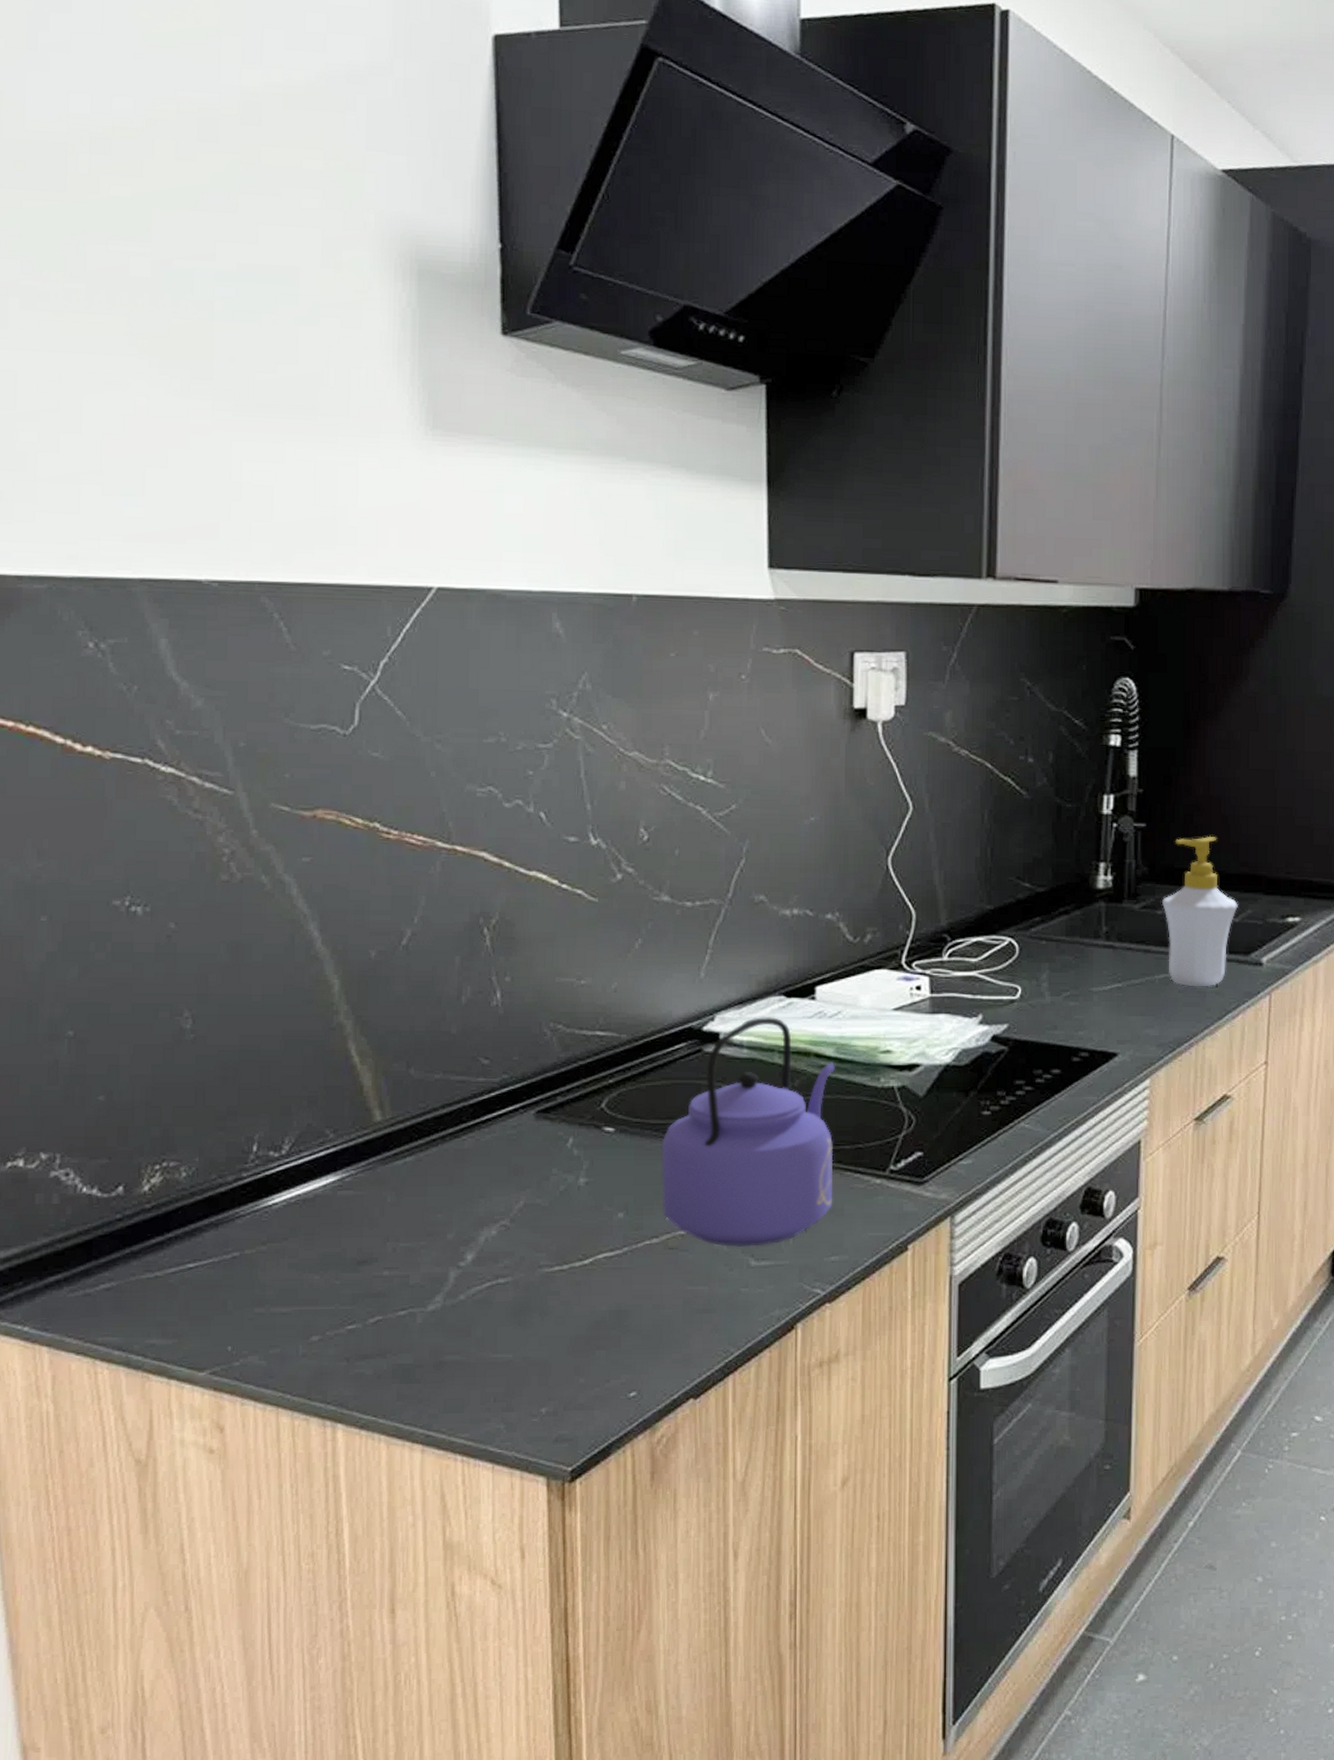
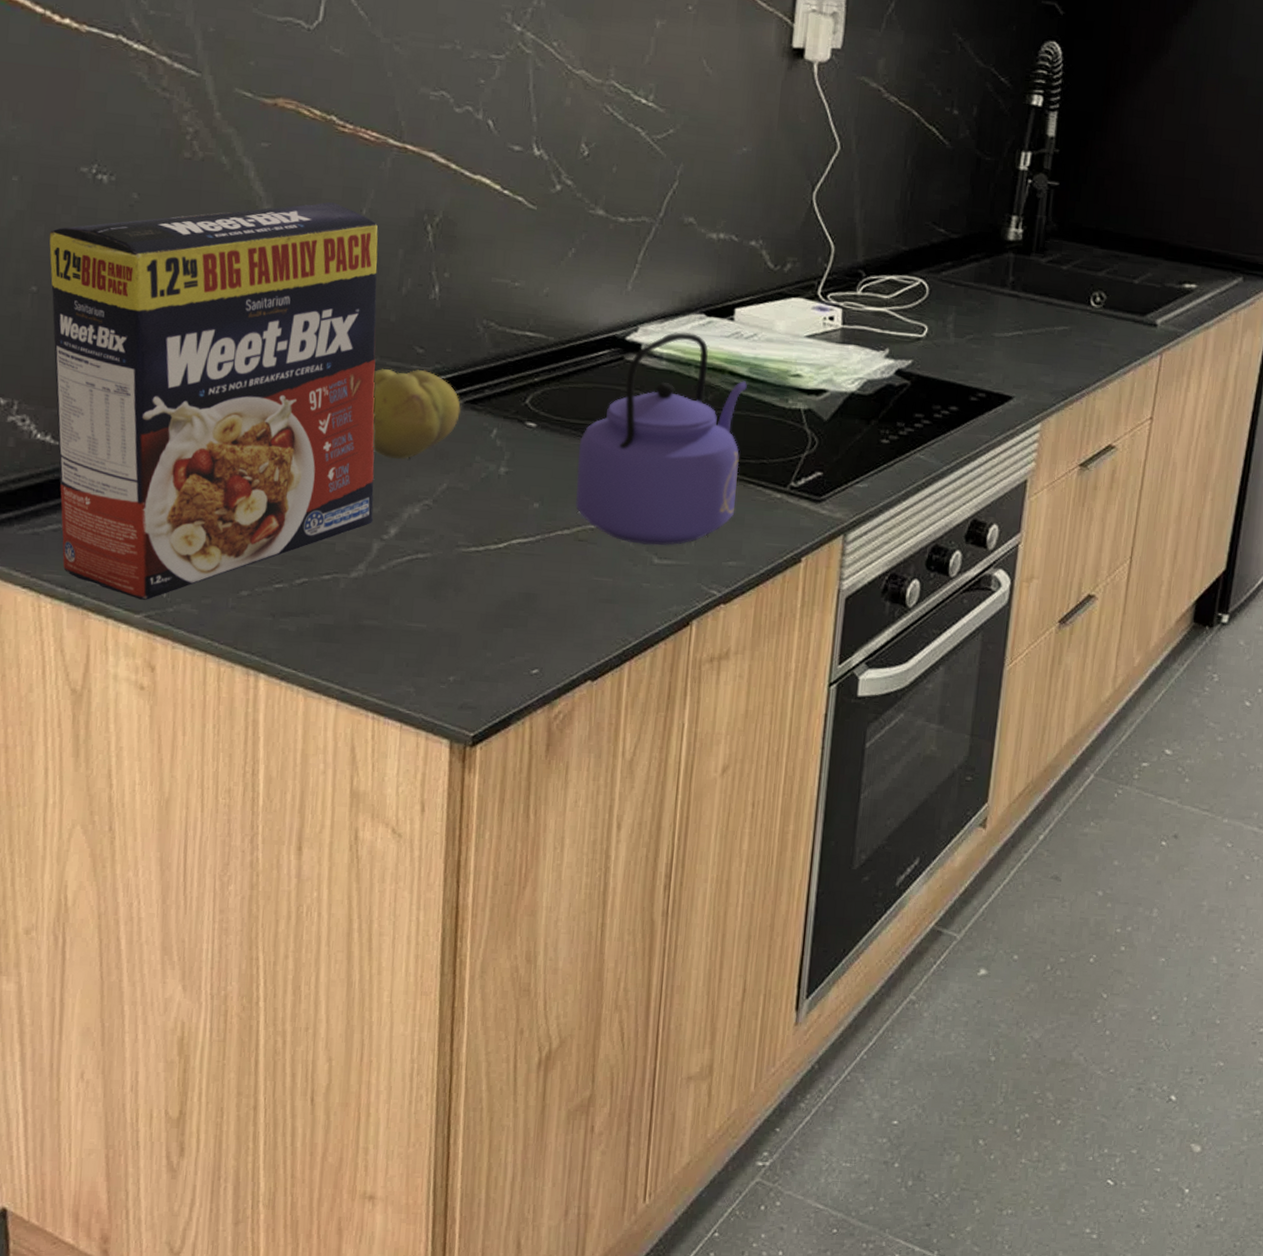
cereal box: none [83,914,448,1356] -> present [49,202,378,600]
fruit: none [438,1081,533,1180] -> present [372,369,461,460]
soap bottle: present [1162,836,1238,987] -> none [1068,199,1139,343]

